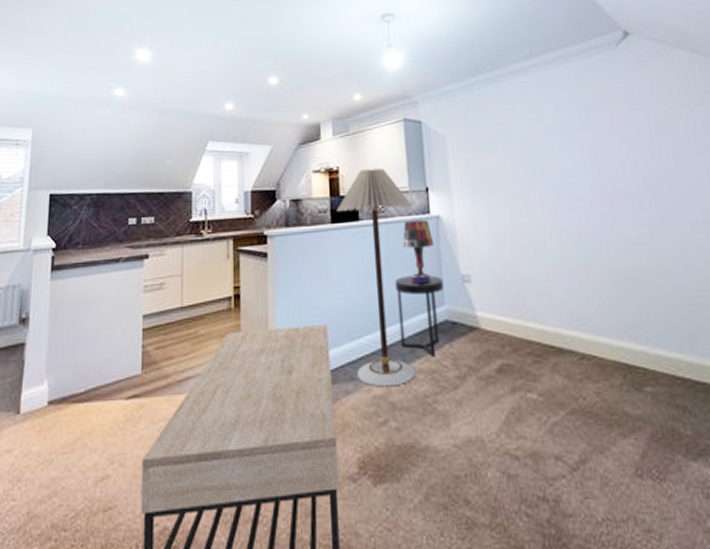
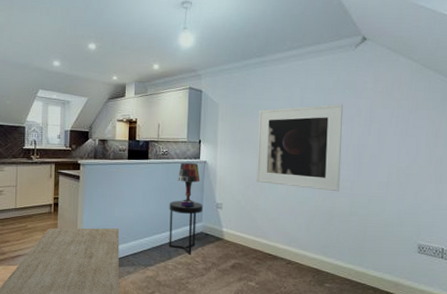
floor lamp: present [337,168,416,387] -> none [133,122,189,272]
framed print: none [501,120,637,243] -> present [256,104,343,192]

